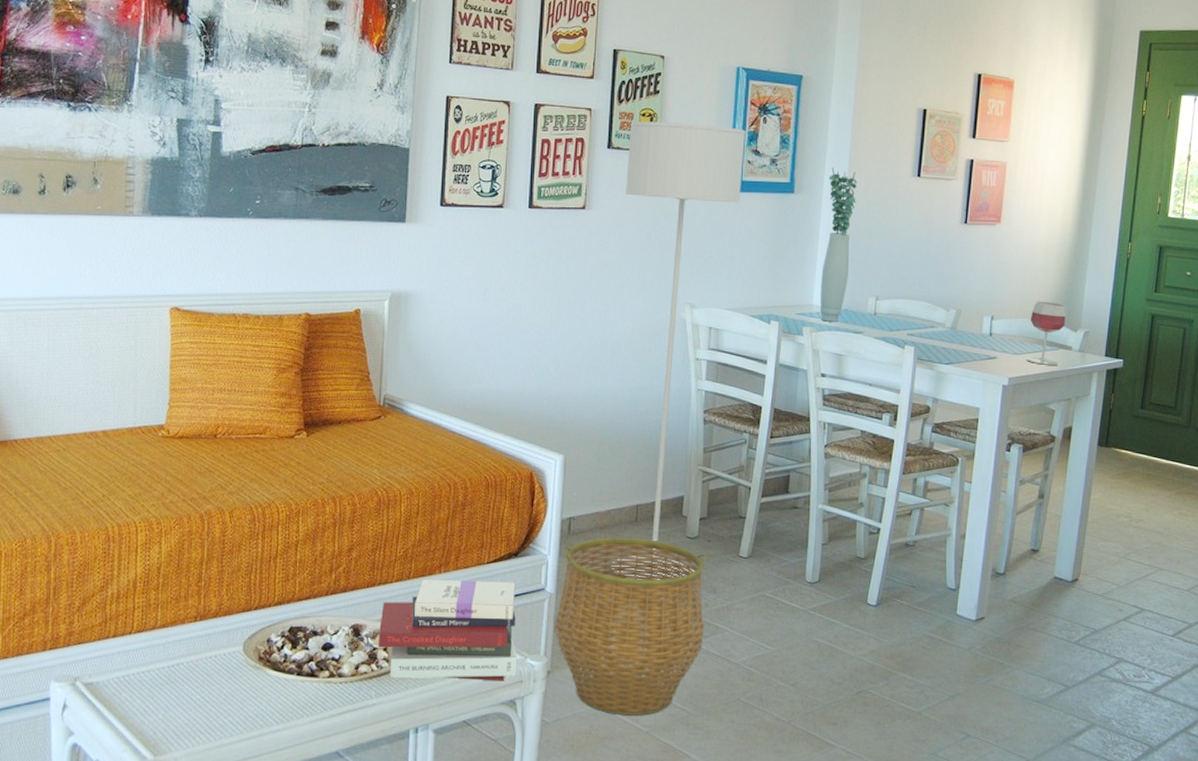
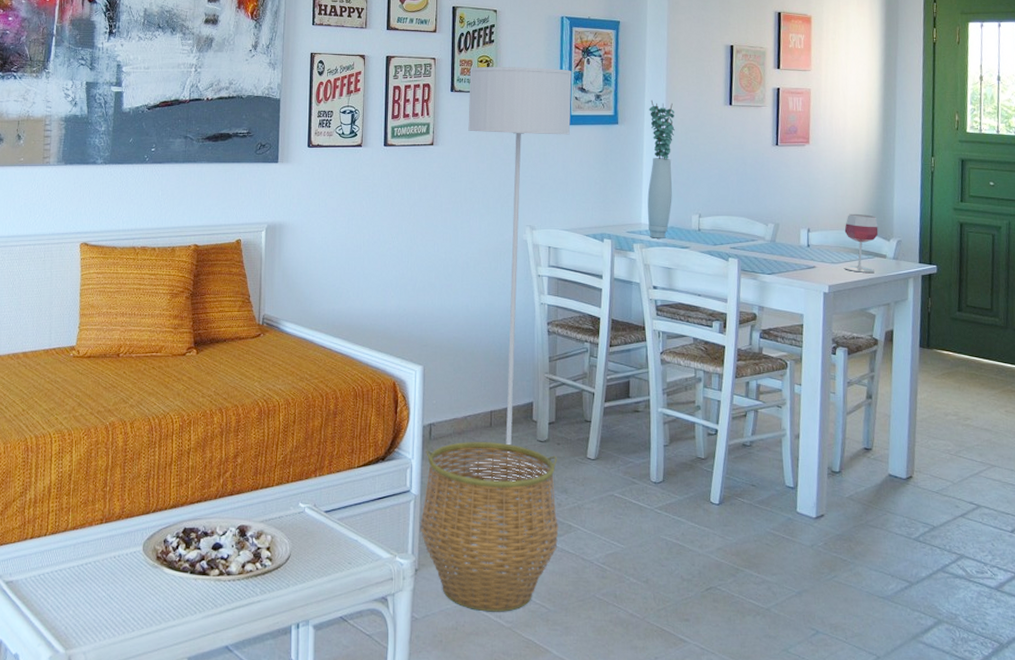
books: present [379,579,517,681] -> none [262,483,387,579]

